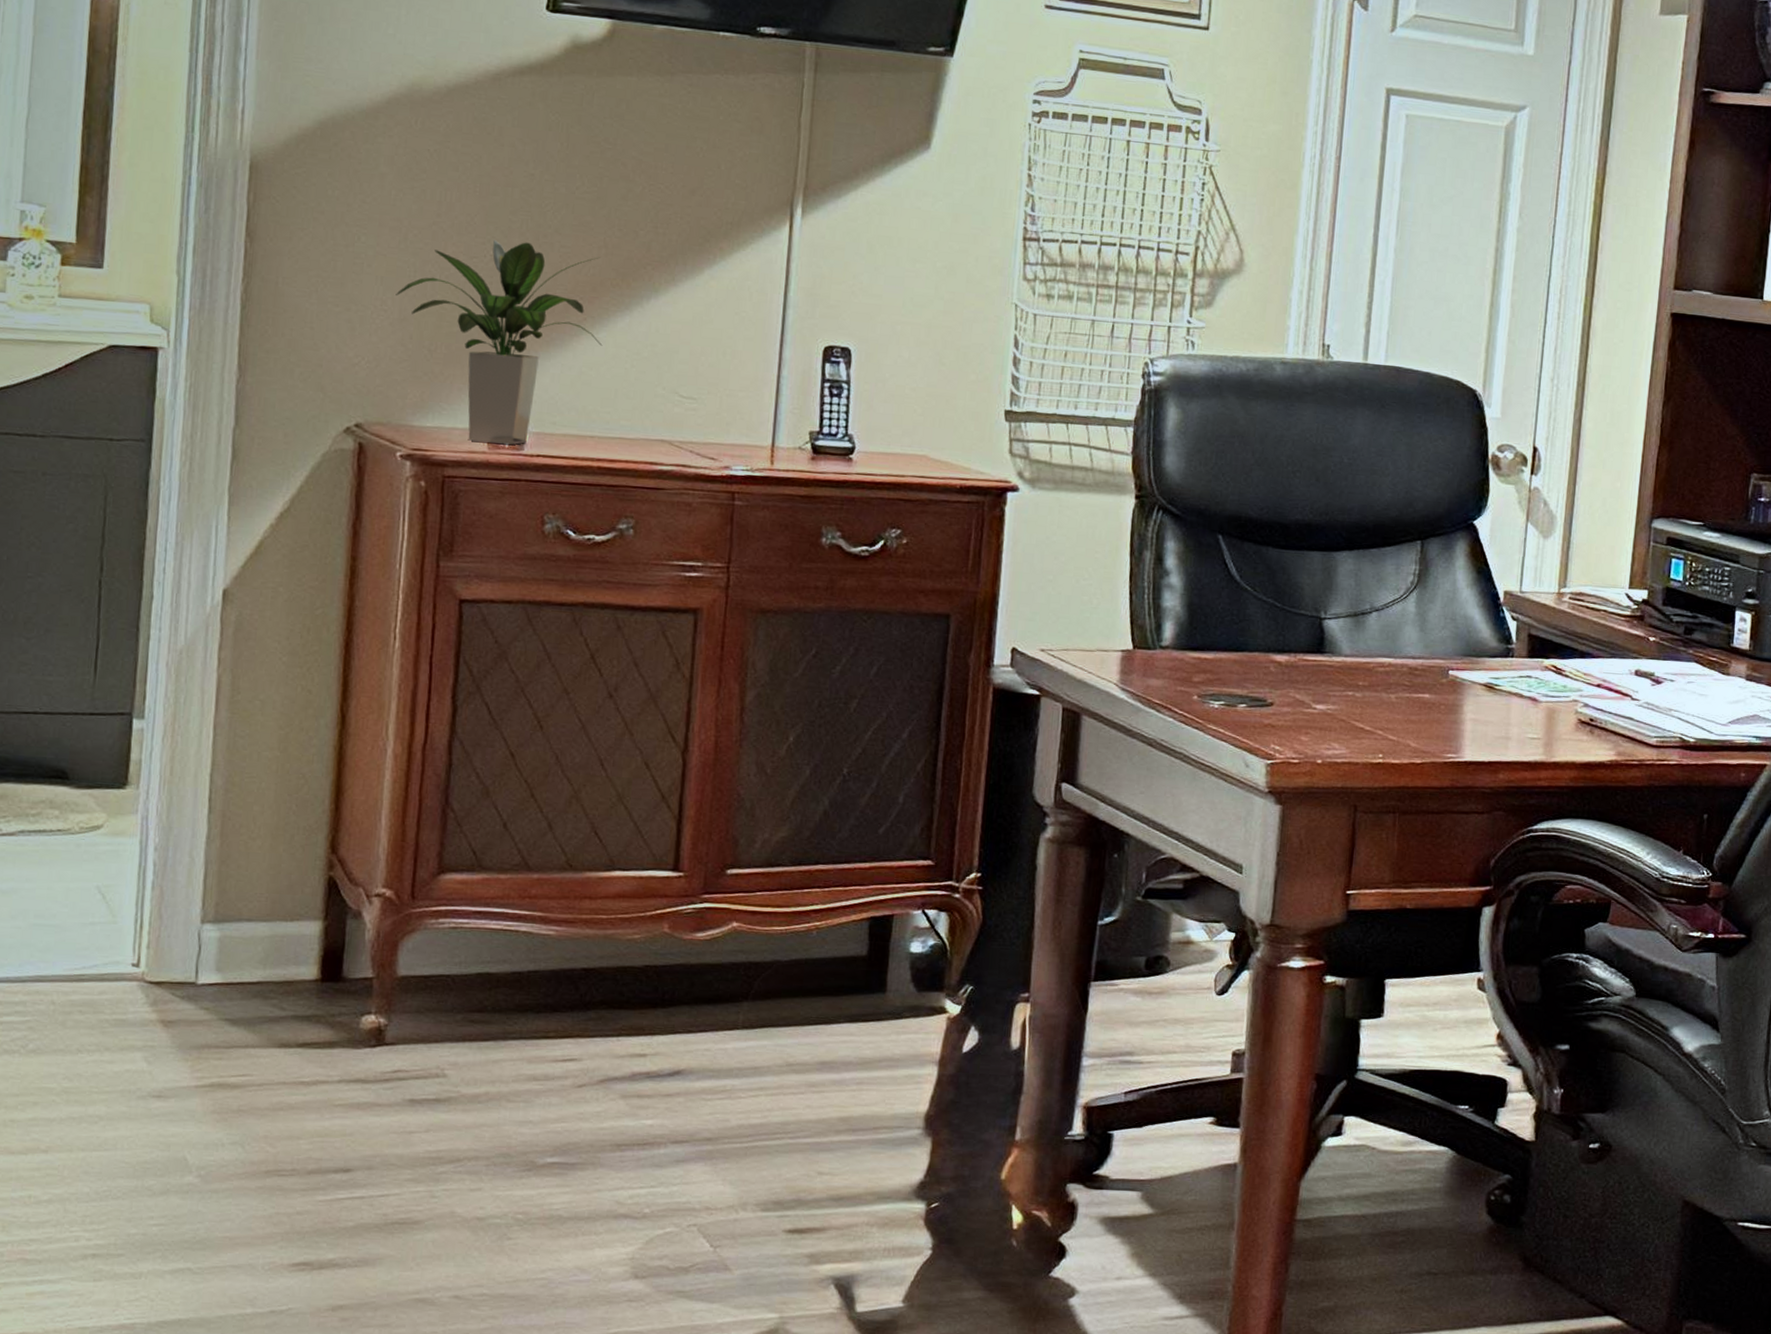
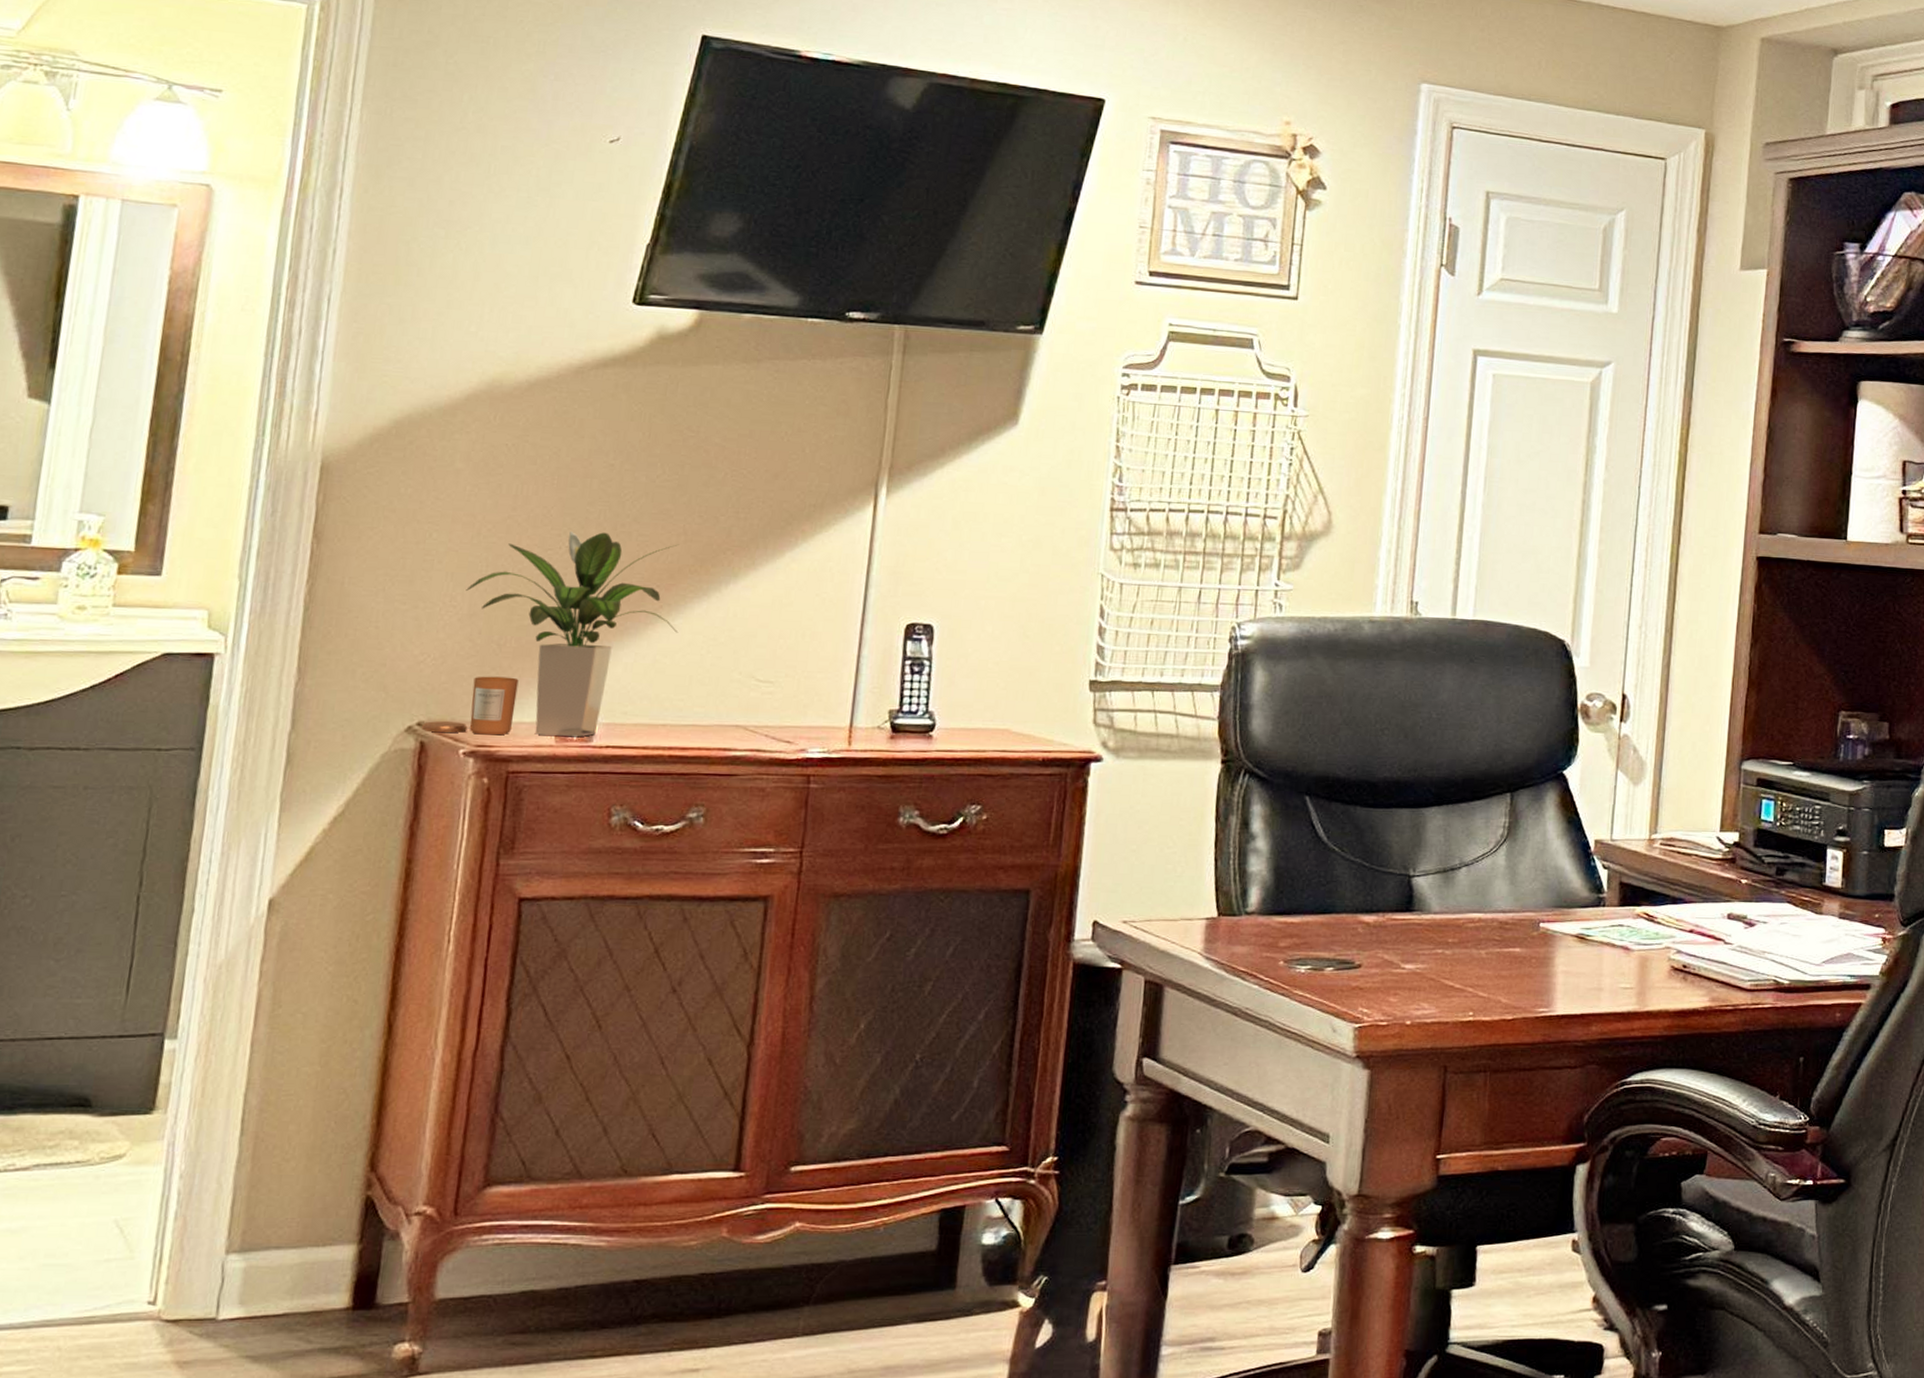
candle: none [360,380,451,440] -> present [422,676,519,736]

